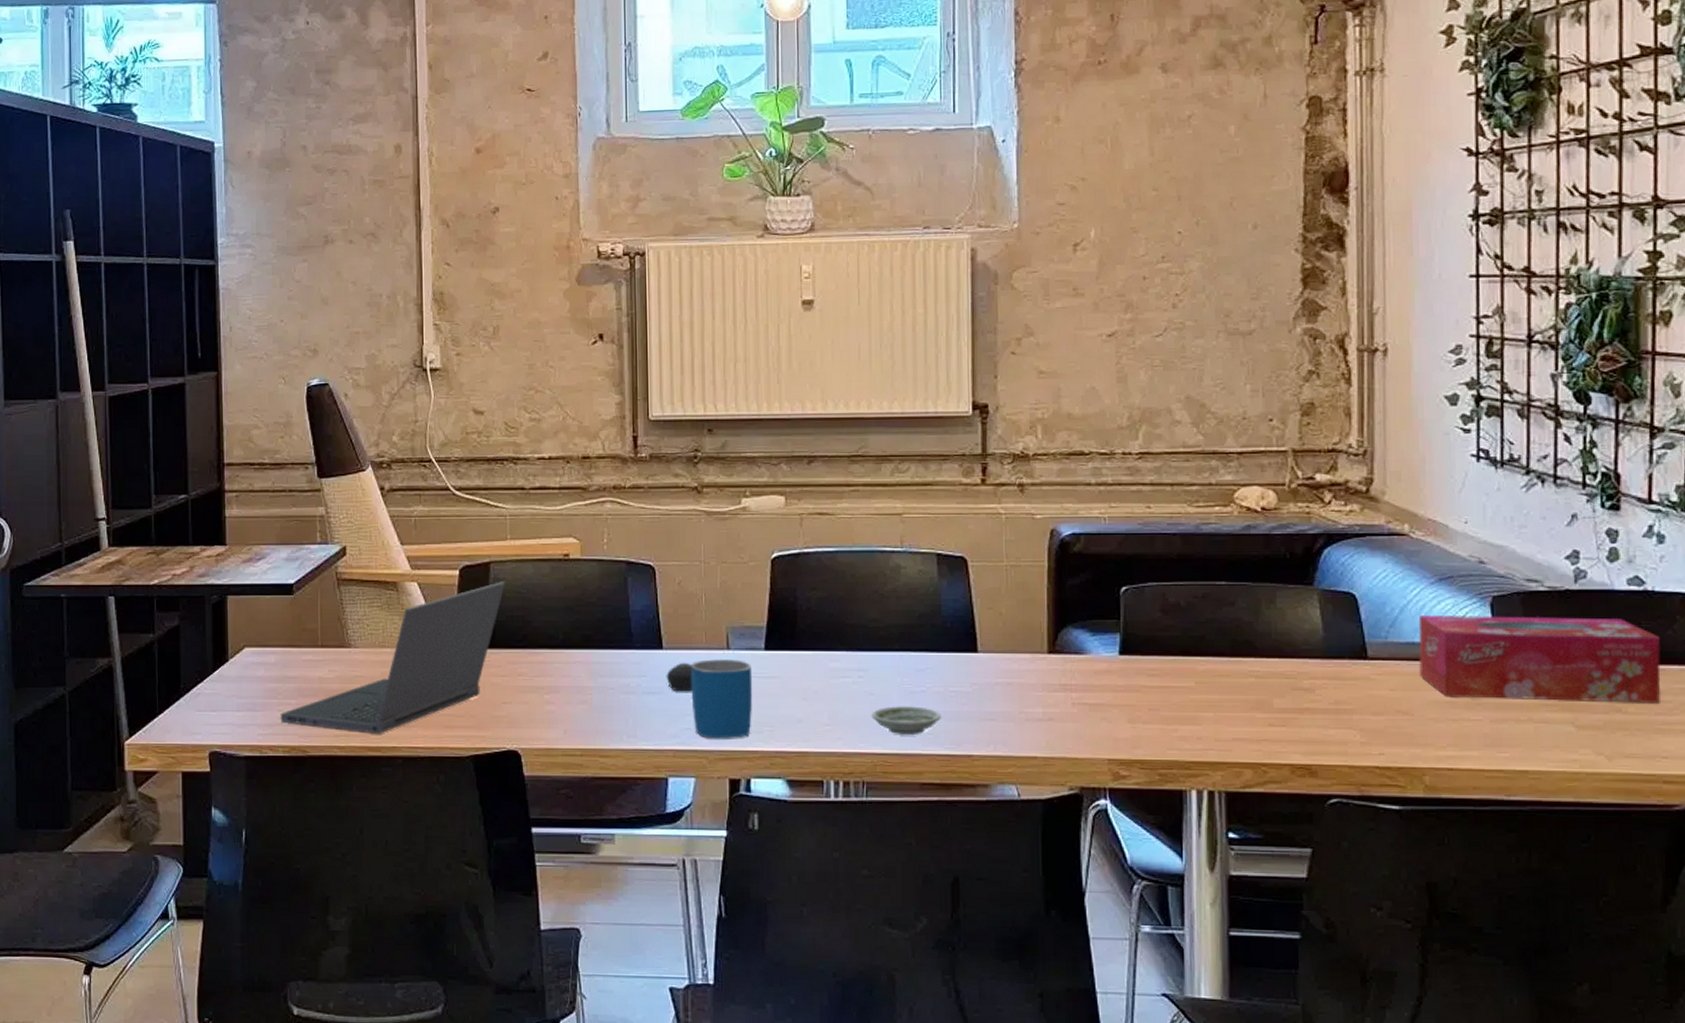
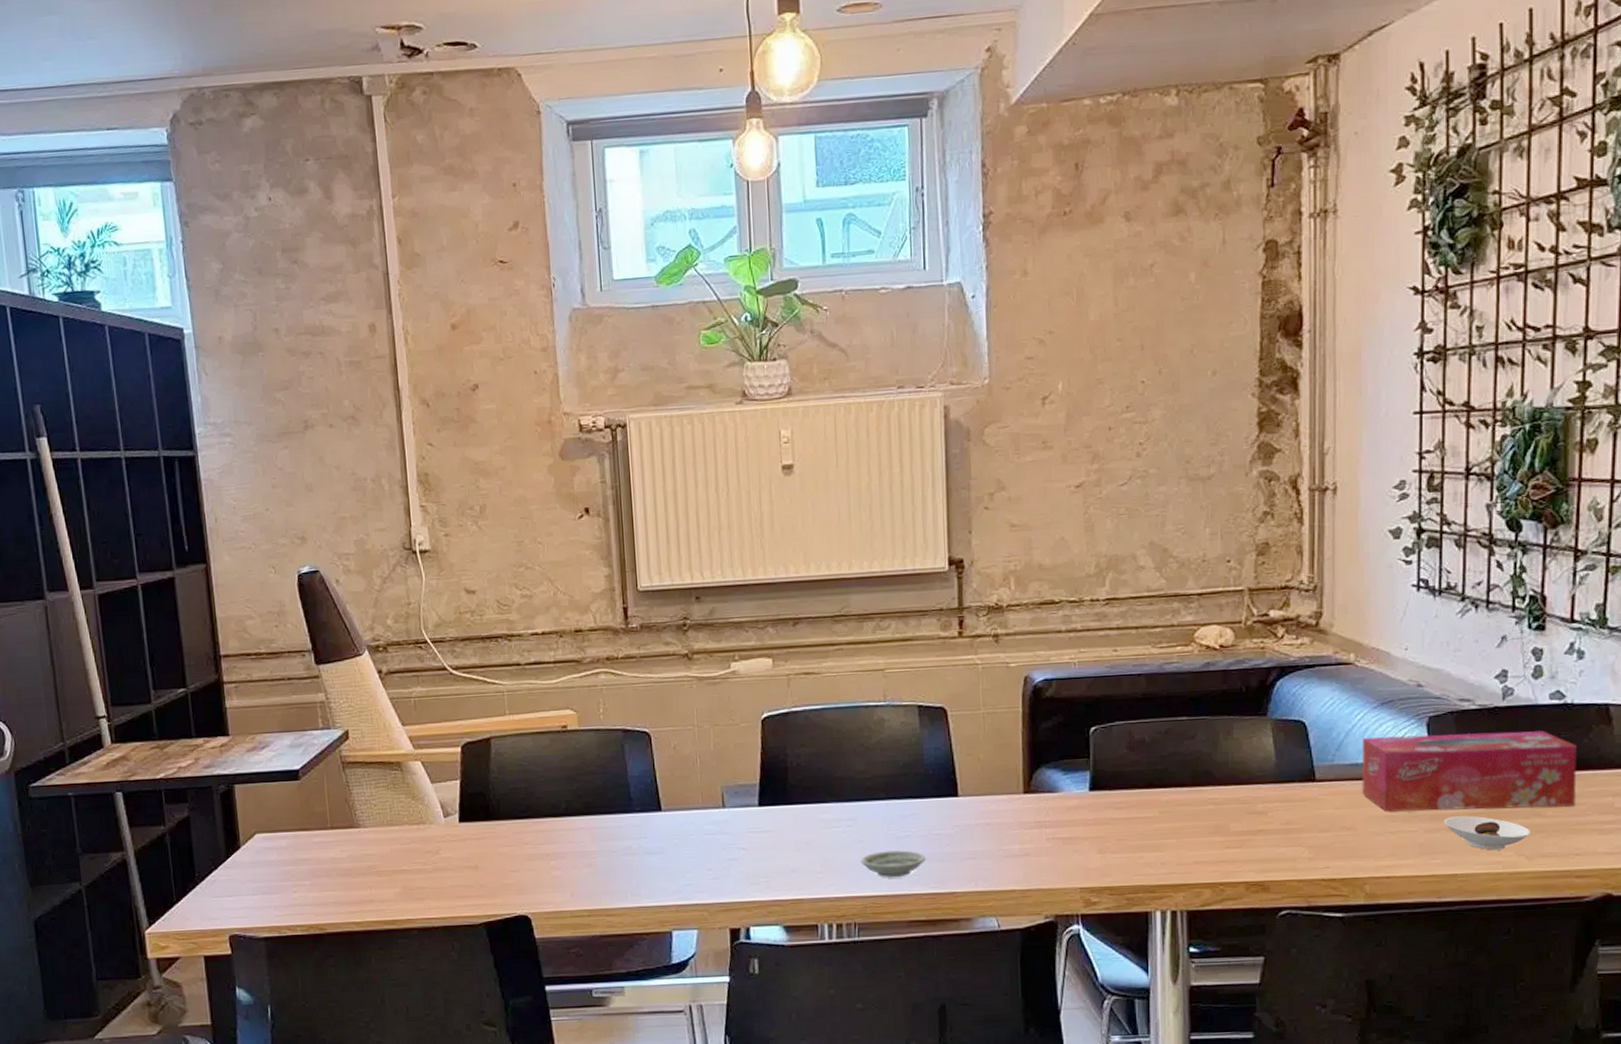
laptop computer: present [280,581,505,734] -> none [295,755,507,908]
computer mouse: present [666,662,692,692] -> none [666,822,691,851]
mug: present [690,659,753,739] -> none [689,816,749,893]
saucer: none [1511,707,1610,747] -> present [1443,816,1530,851]

